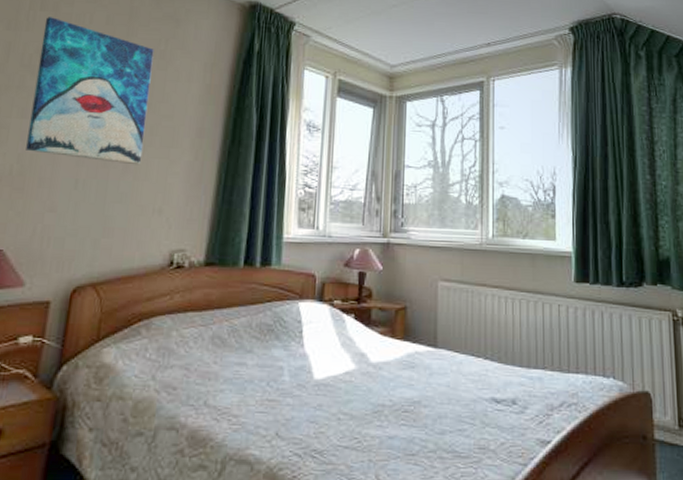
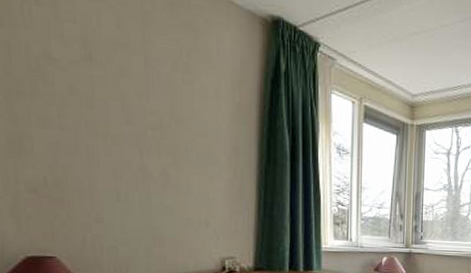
wall art: present [26,17,154,165] -> none [44,14,181,181]

